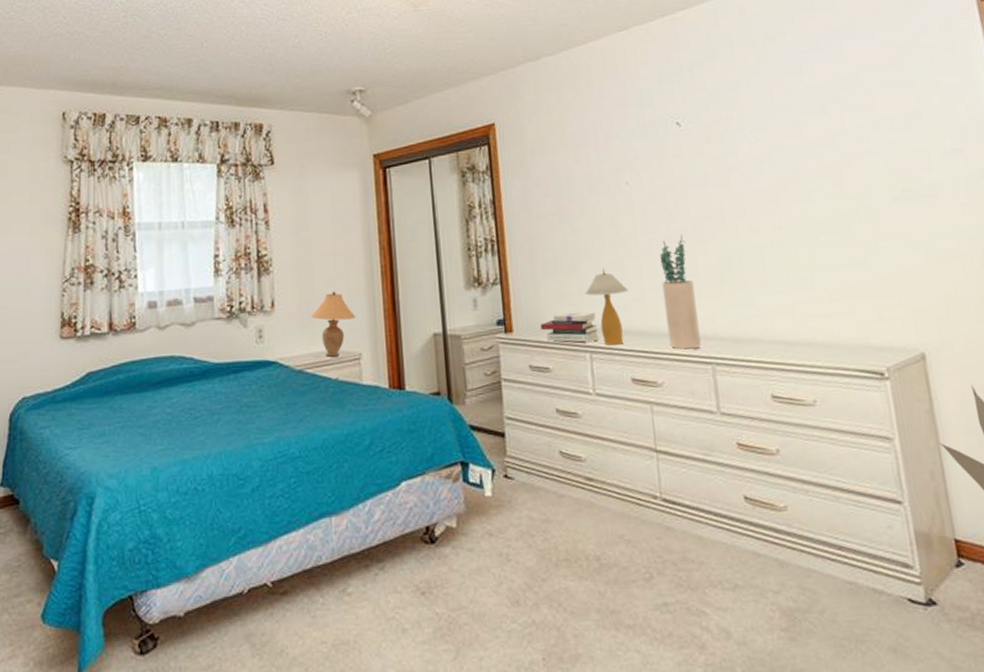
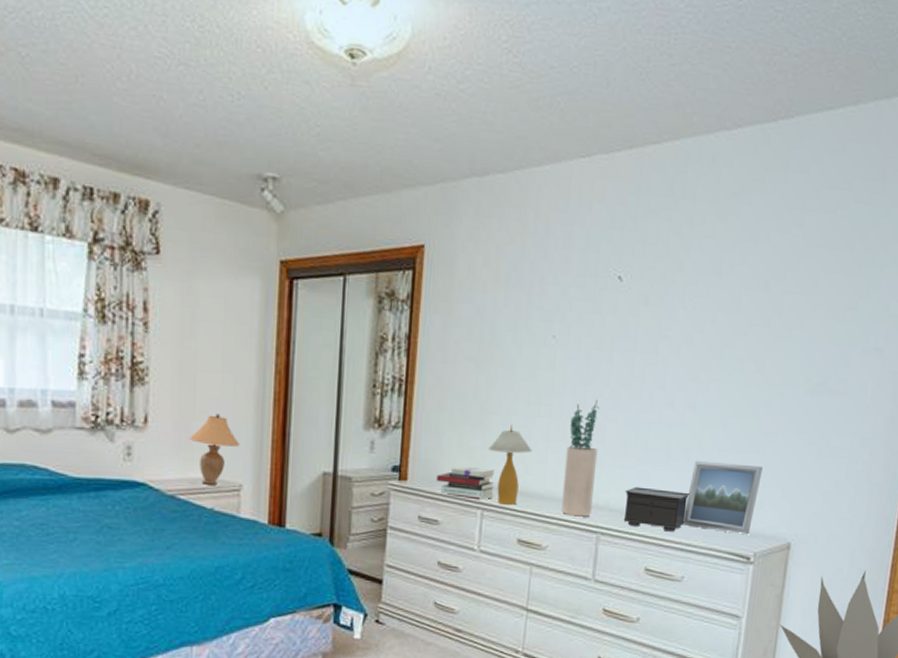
jewelry box: none [730,312,802,355] -> present [623,487,691,532]
picture frame: none [795,278,876,350] -> present [683,461,763,535]

